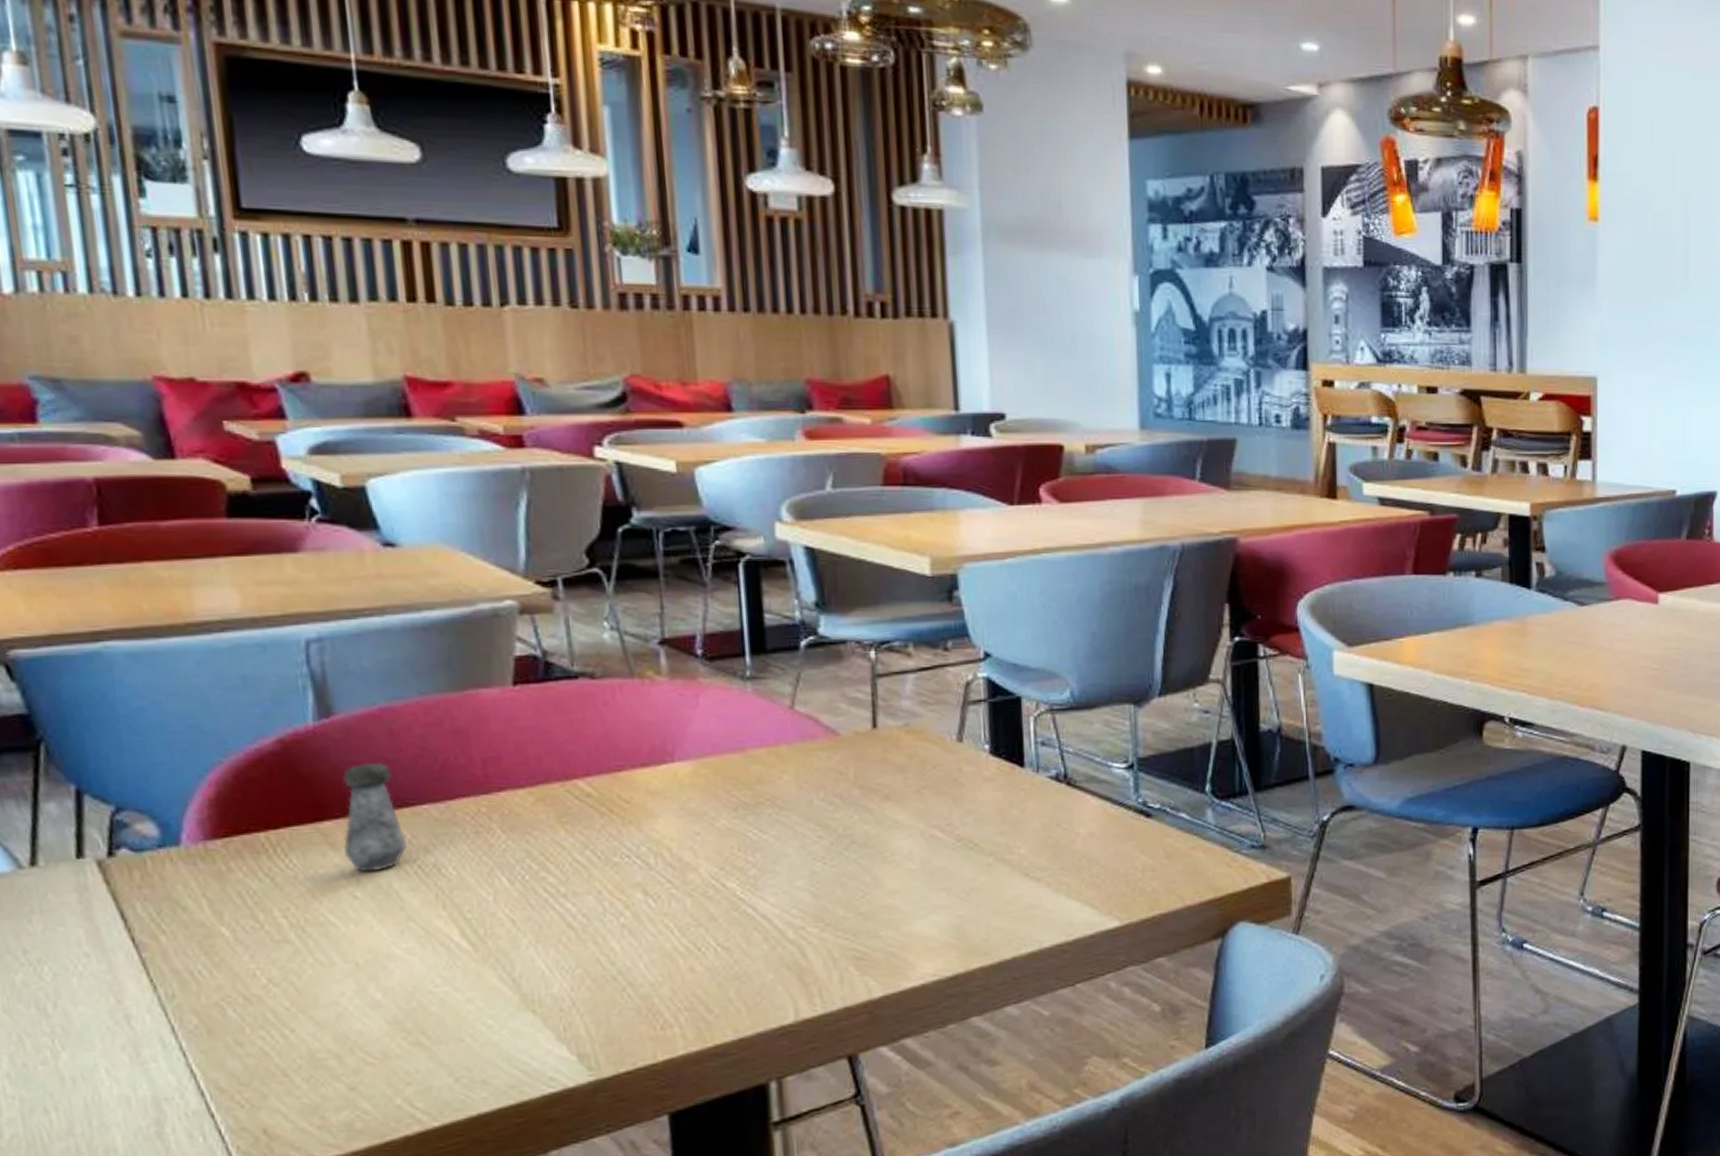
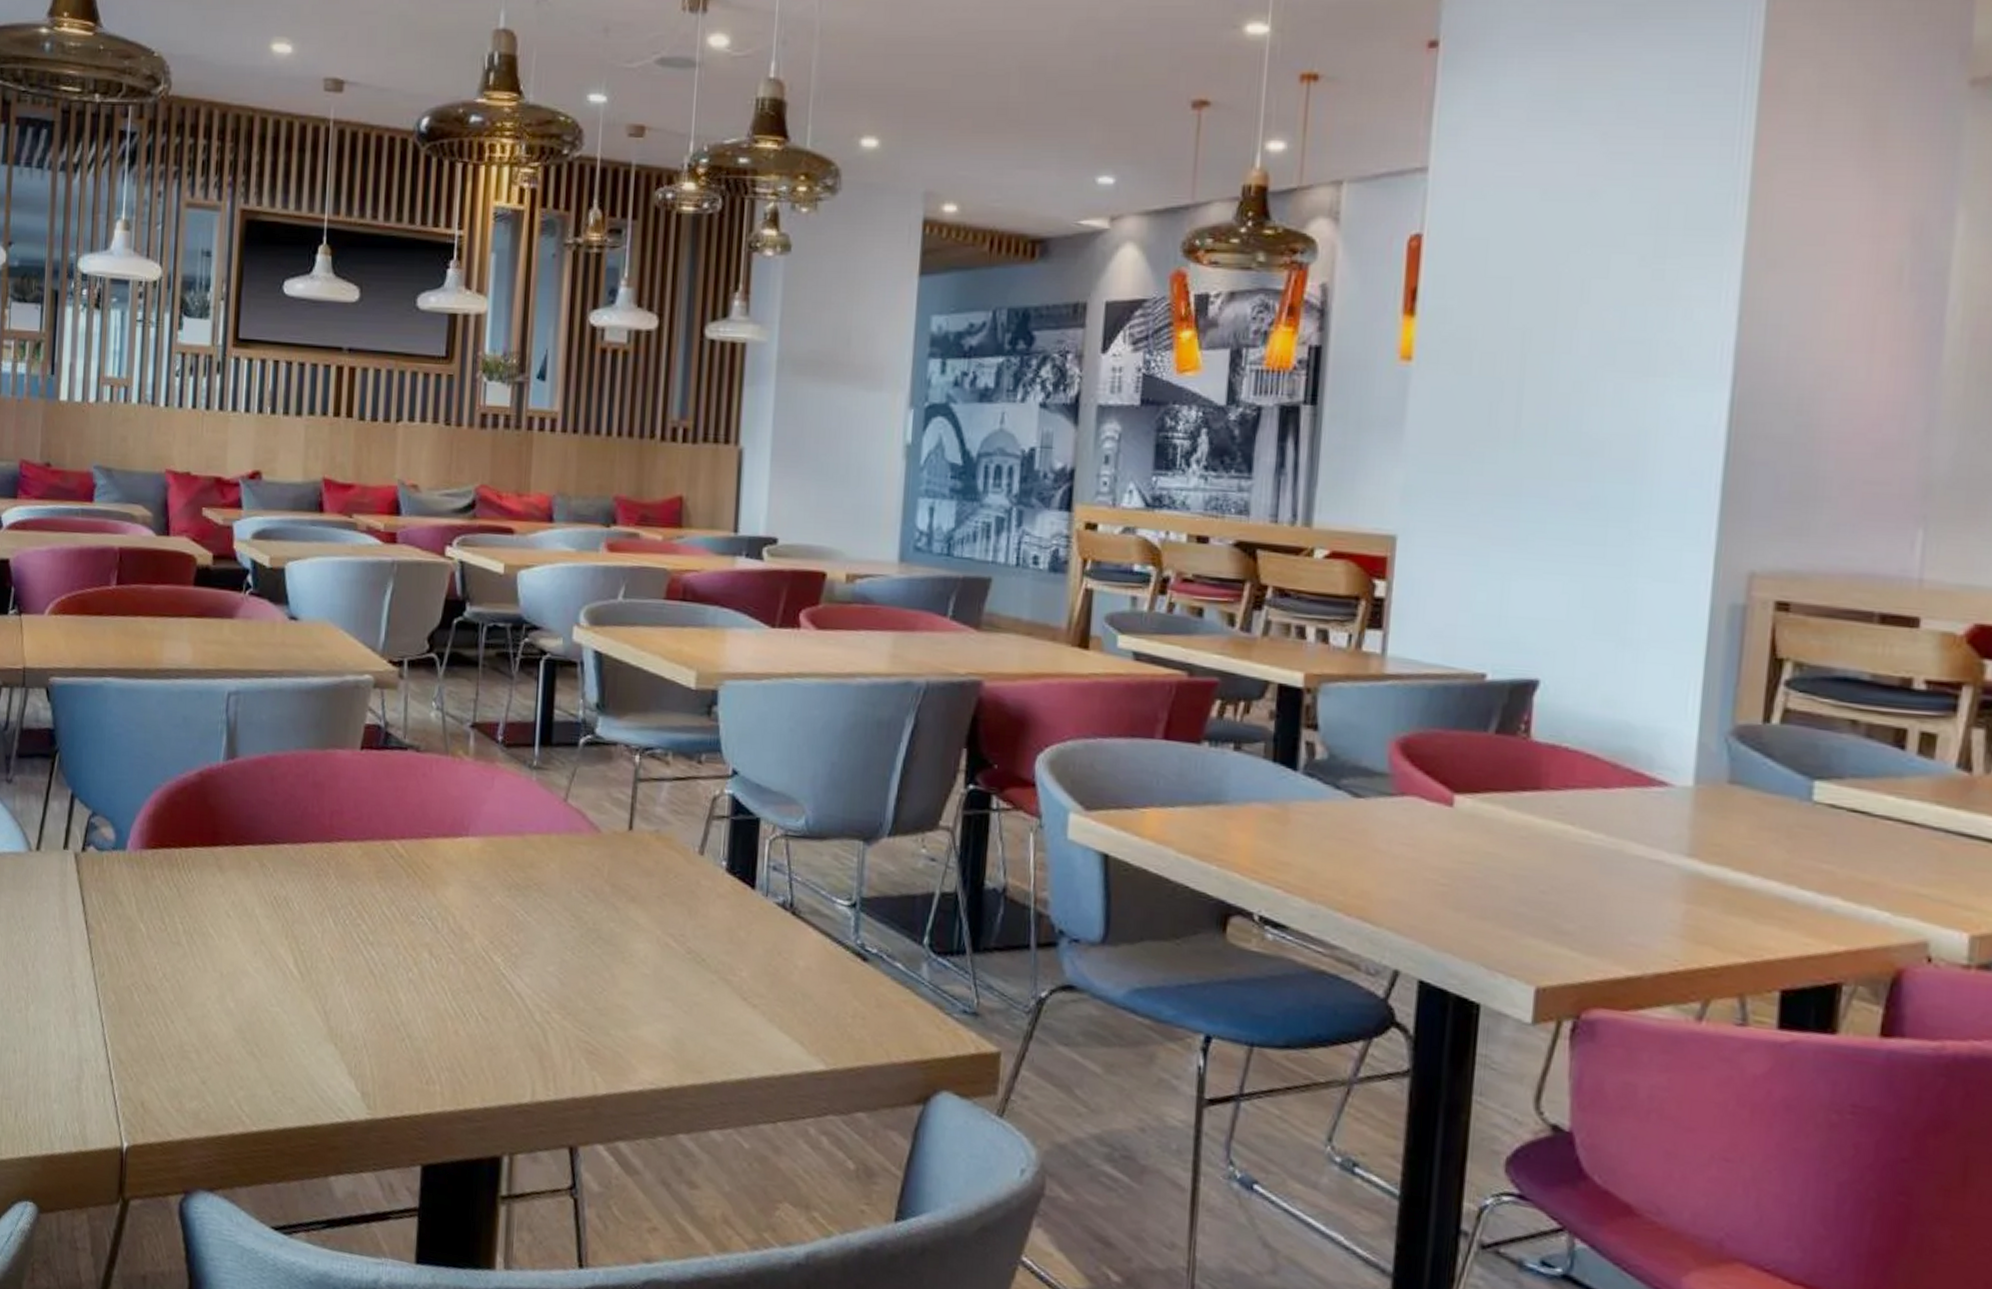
salt shaker: present [343,762,408,873] -> none [228,801,270,896]

